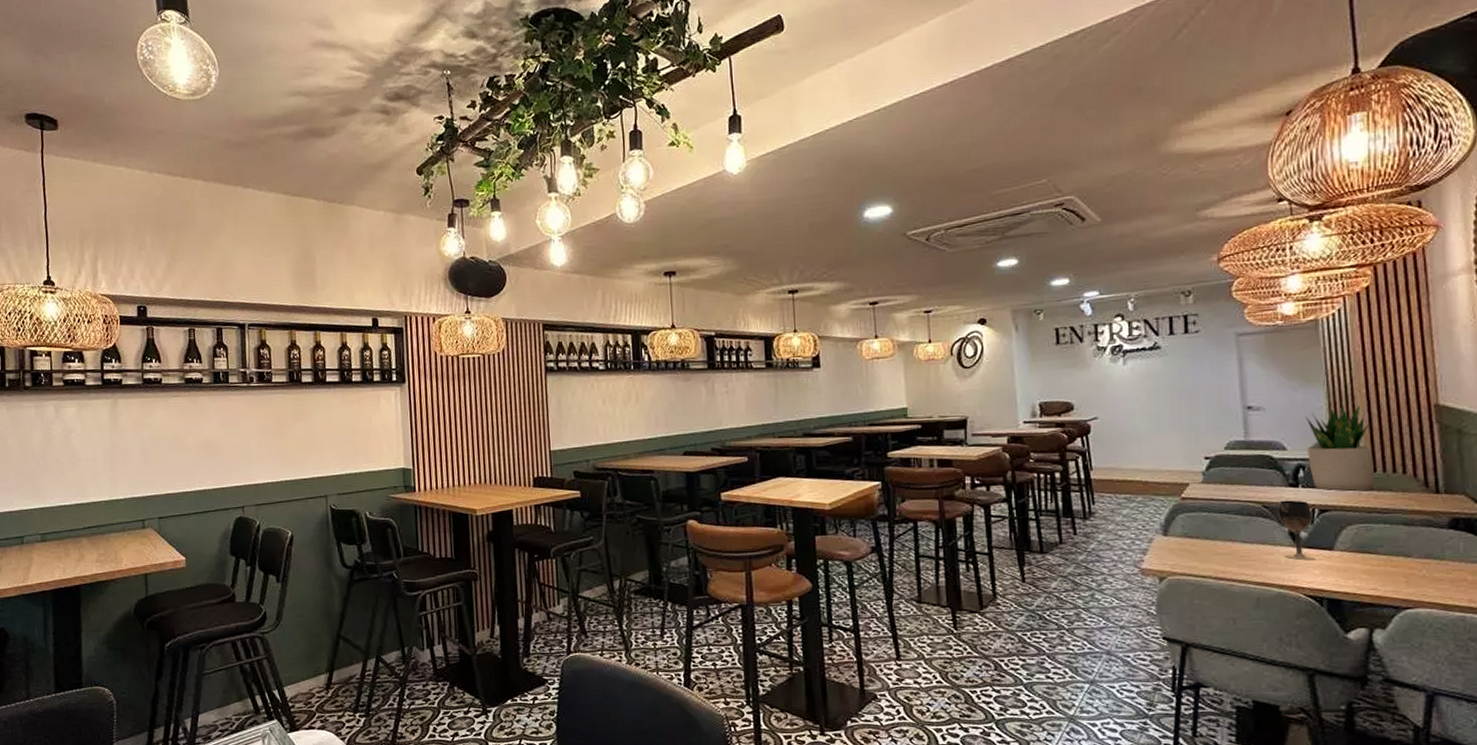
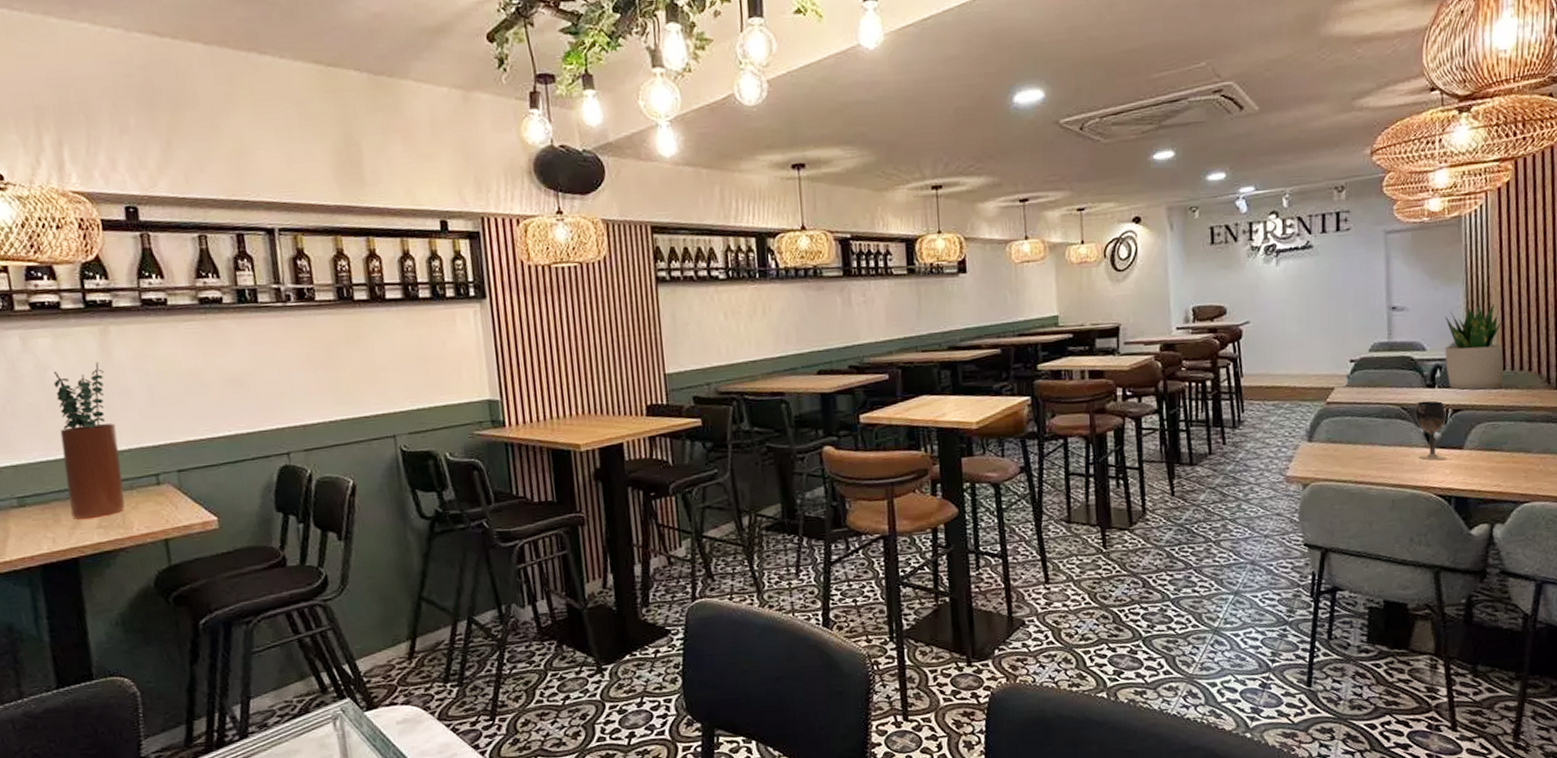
vase: none [75,427,118,554] -> present [53,361,126,520]

